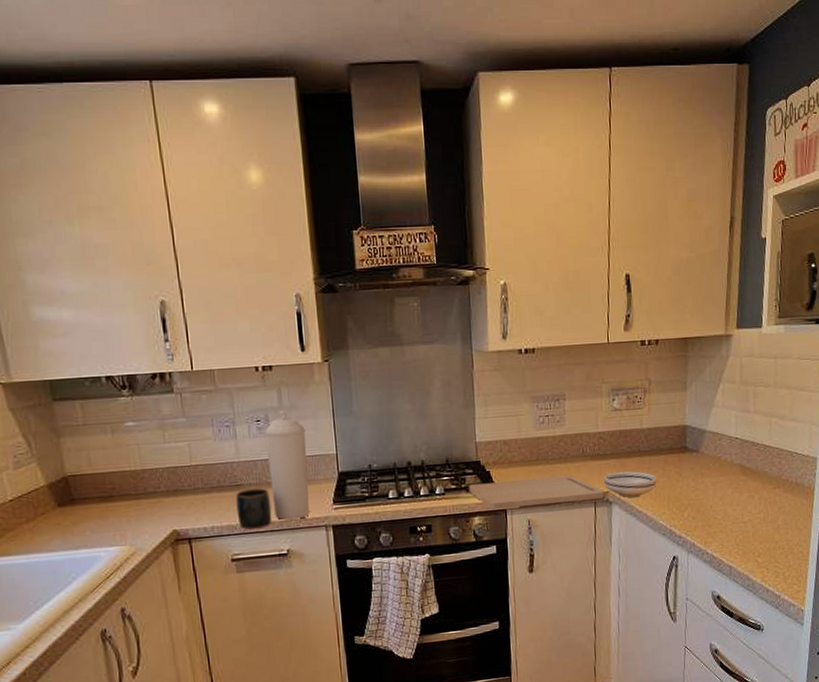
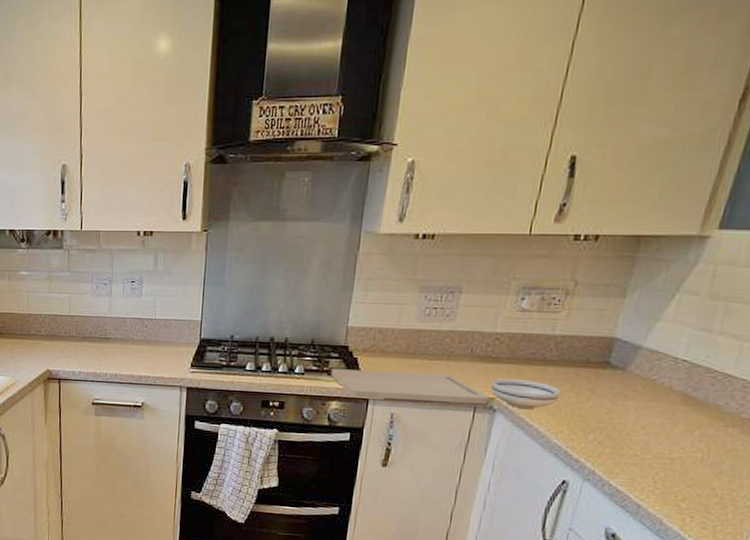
mug: present [235,488,272,531] -> none [102,343,134,381]
canister: present [265,410,310,521] -> none [135,274,175,377]

